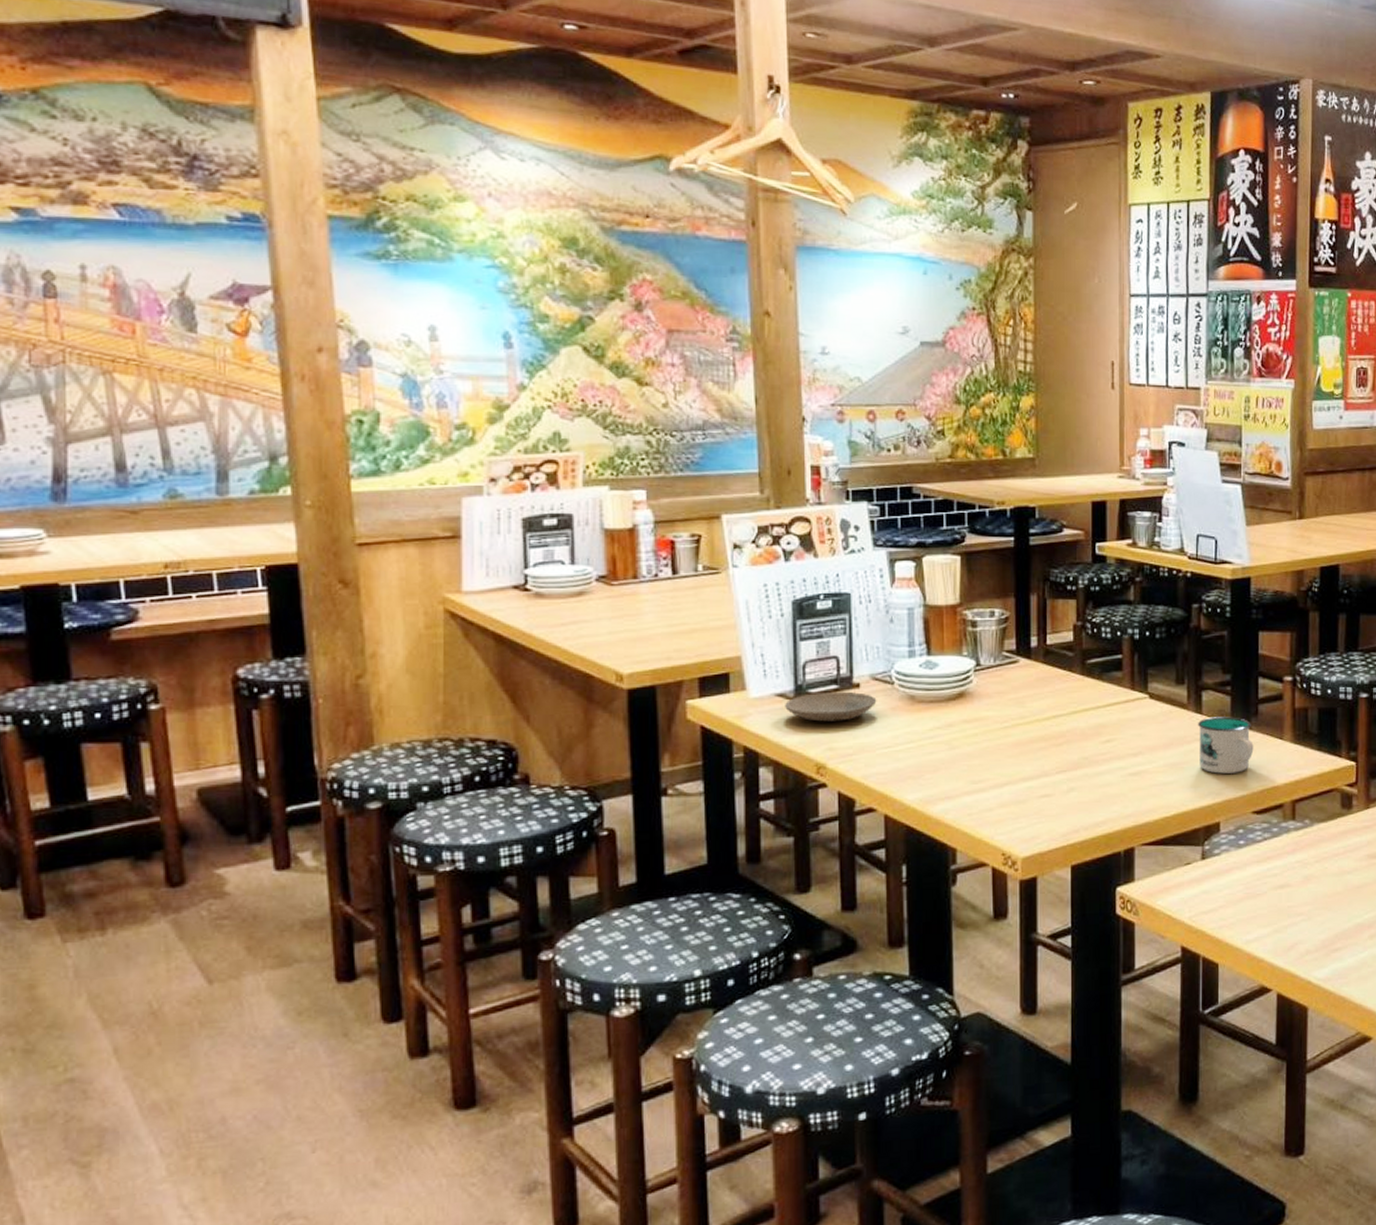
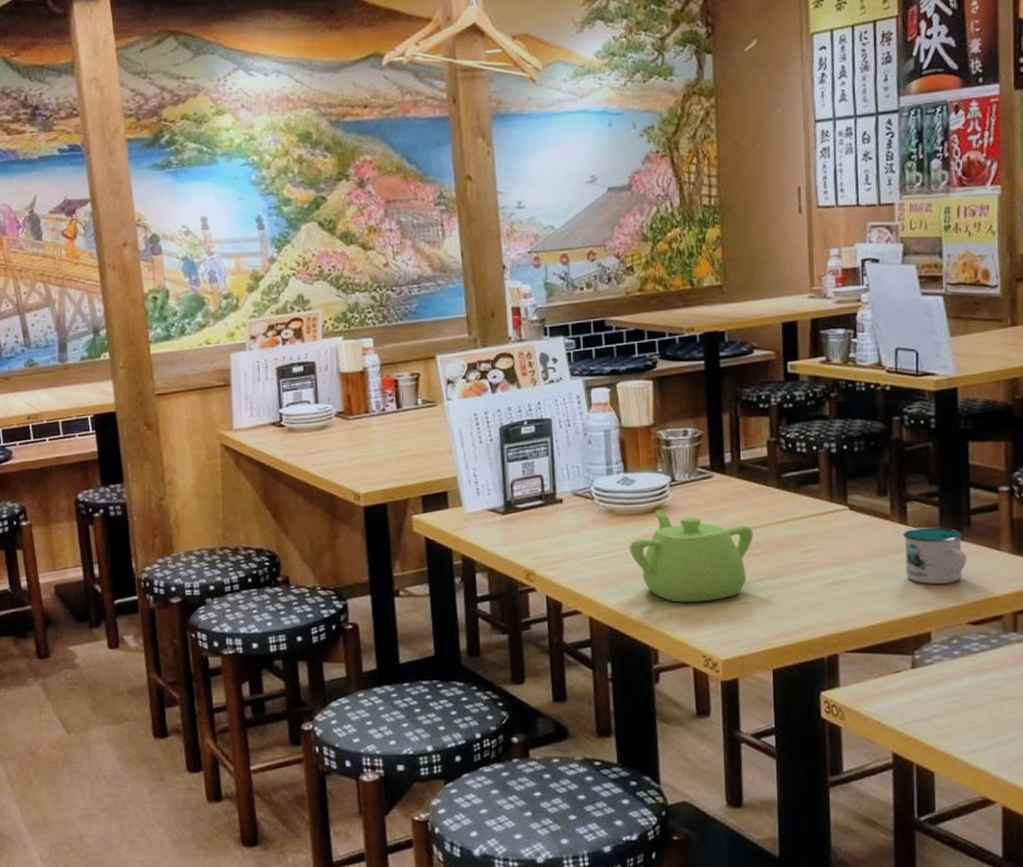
plate: present [785,691,877,722] -> none [496,506,579,534]
teapot: none [930,696,1057,797] -> present [629,509,753,603]

